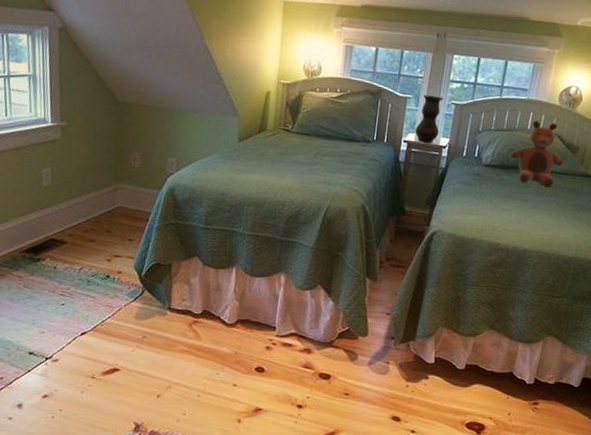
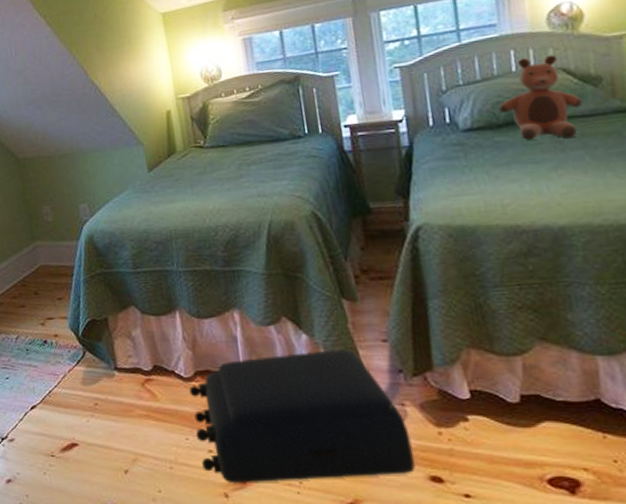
suitcase: none [225,314,387,413] -> present [189,349,415,484]
vase: present [415,94,444,143] -> none [353,63,389,122]

